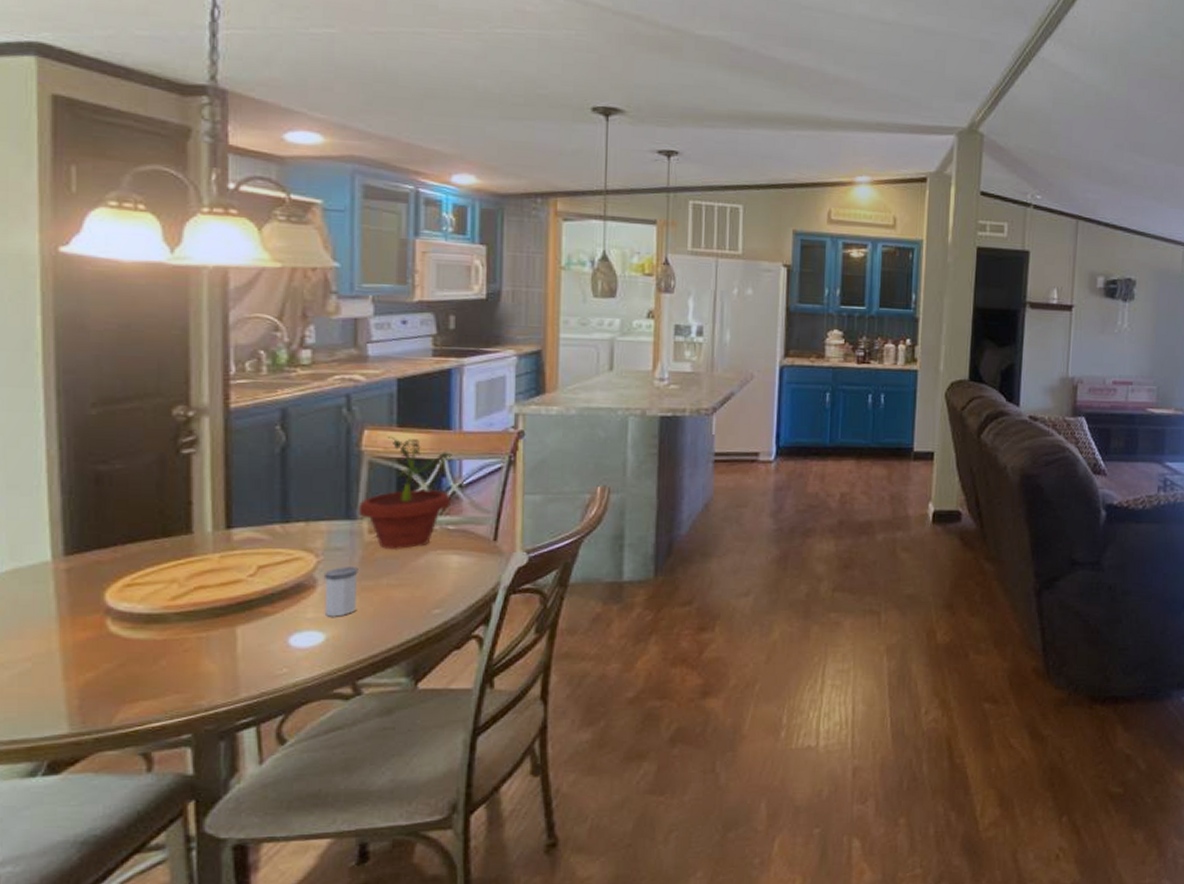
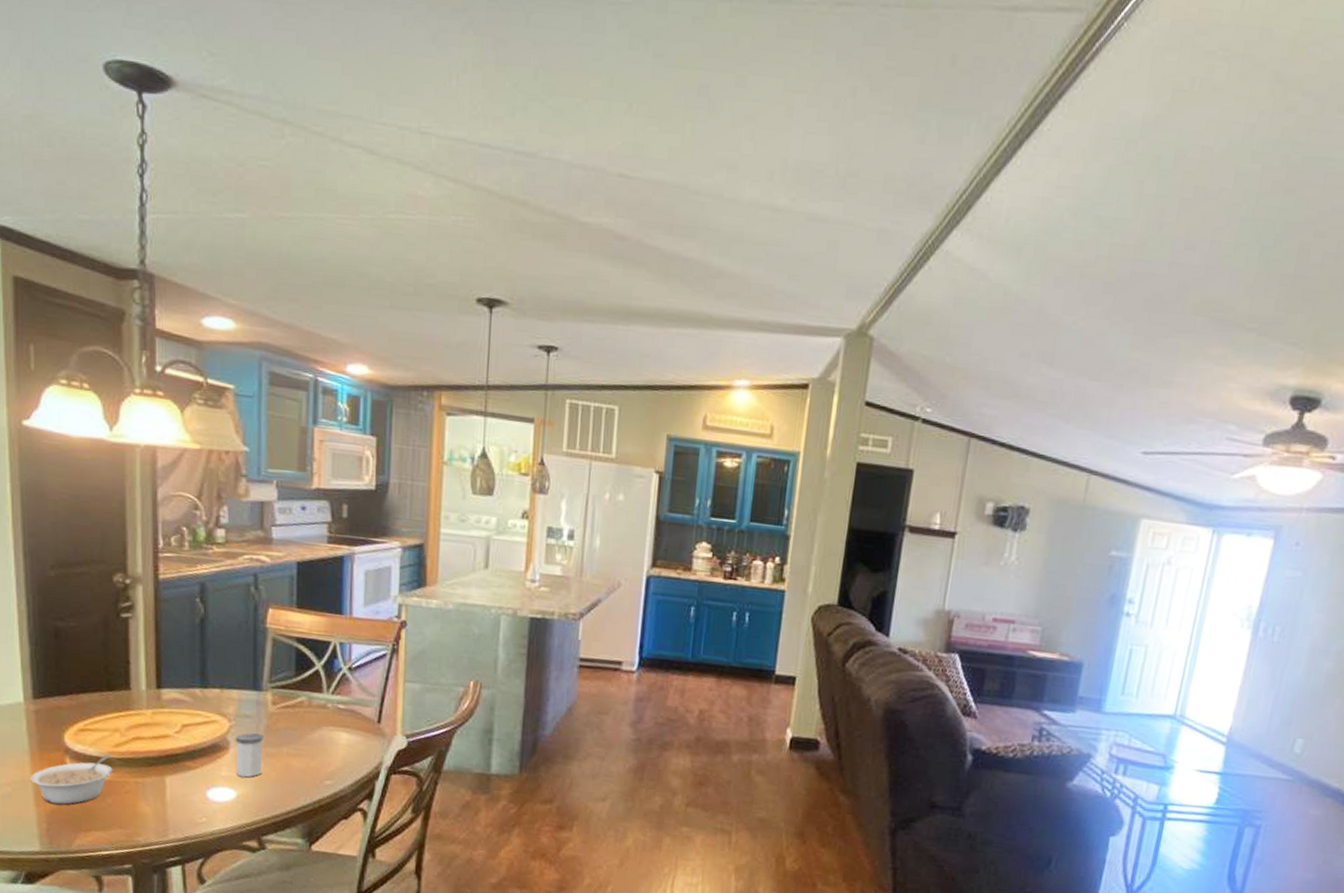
legume: none [57,610,168,676] -> present [30,754,113,805]
potted plant: present [358,436,453,551] -> none [263,615,344,723]

